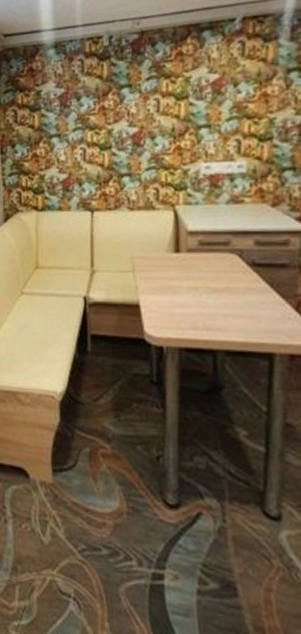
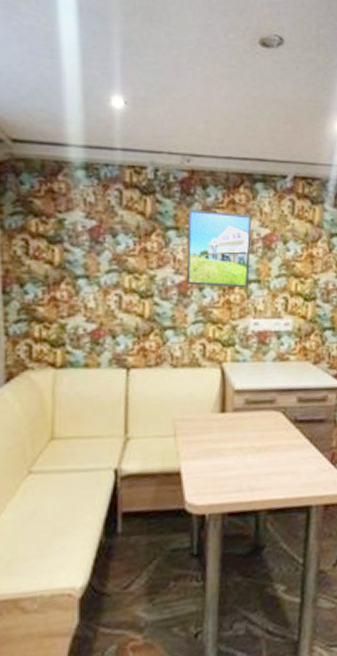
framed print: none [139,63,200,135] -> present [186,209,252,288]

